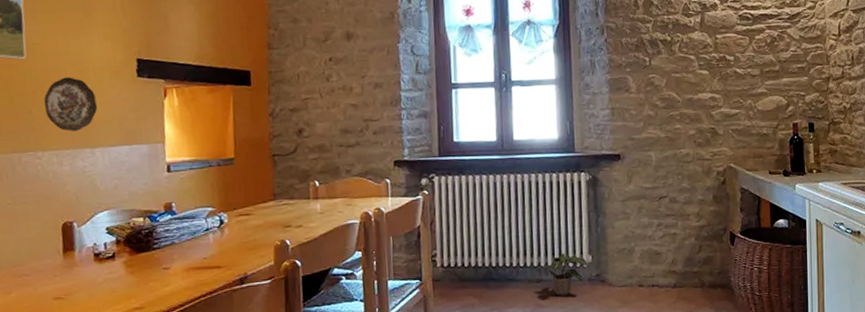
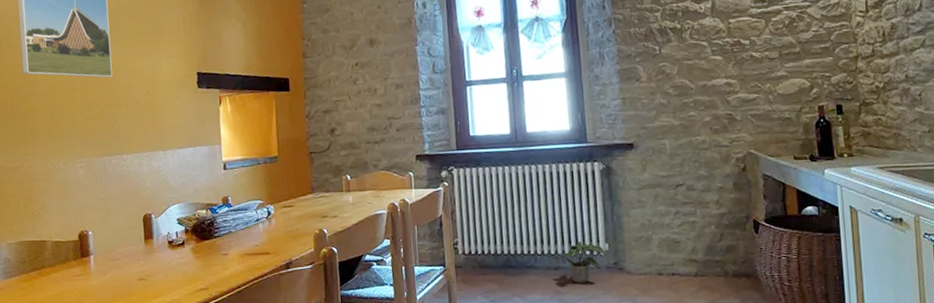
decorative plate: present [44,77,98,131] -> none [127,90,168,137]

